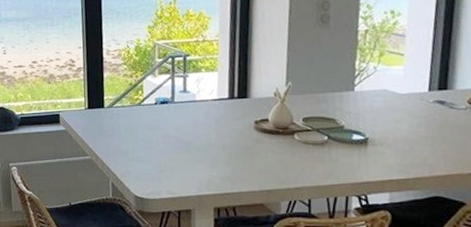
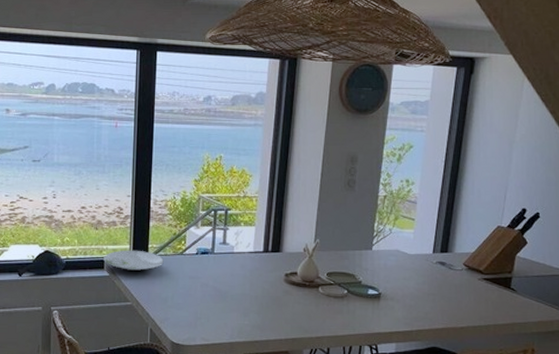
plate: none [58,102,121,125] -> present [104,250,164,272]

